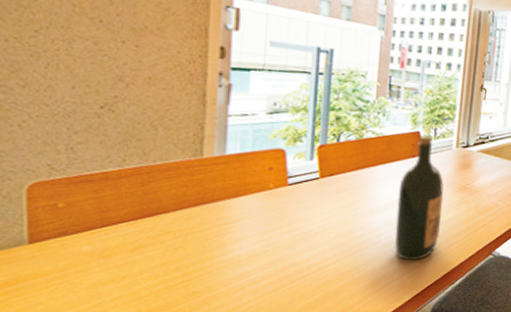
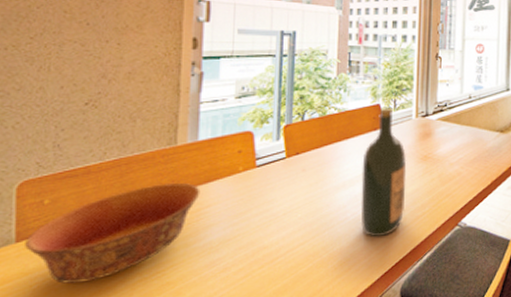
bowl: none [39,195,229,287] -> present [25,182,201,284]

